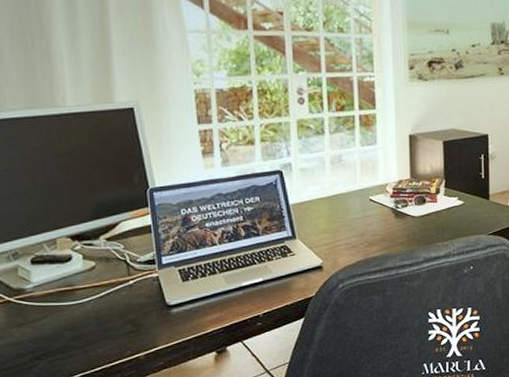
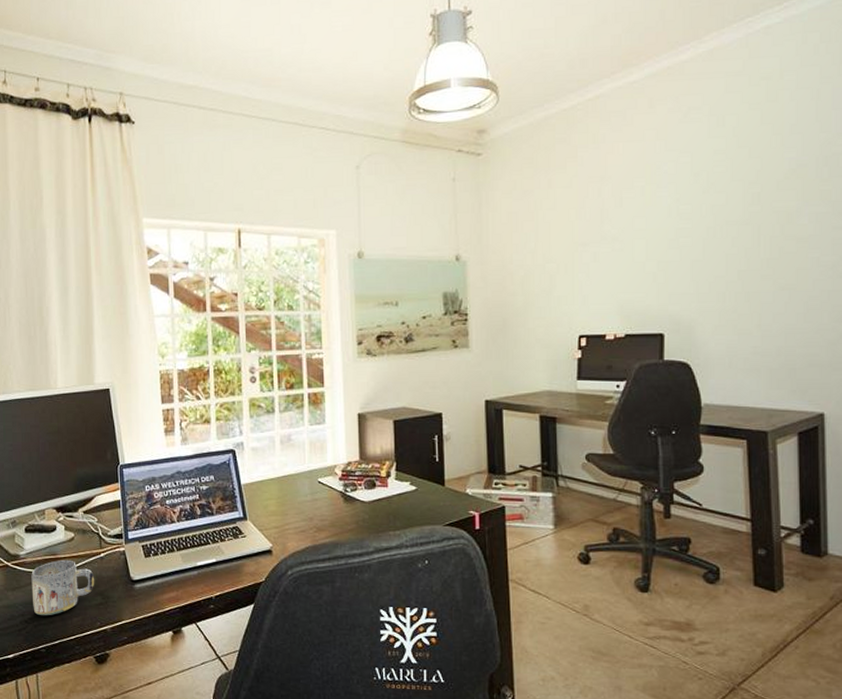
mug: none [41,289,124,351] -> present [31,559,95,616]

